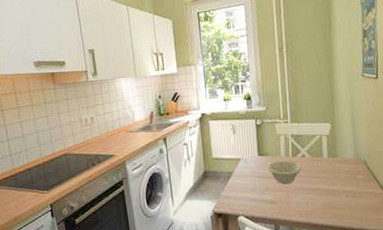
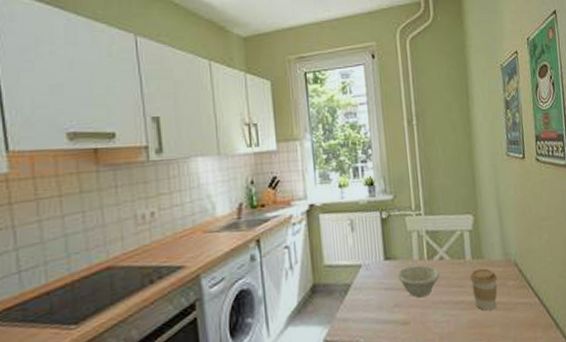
coffee cup: none [325,164,349,197] -> present [469,268,497,311]

